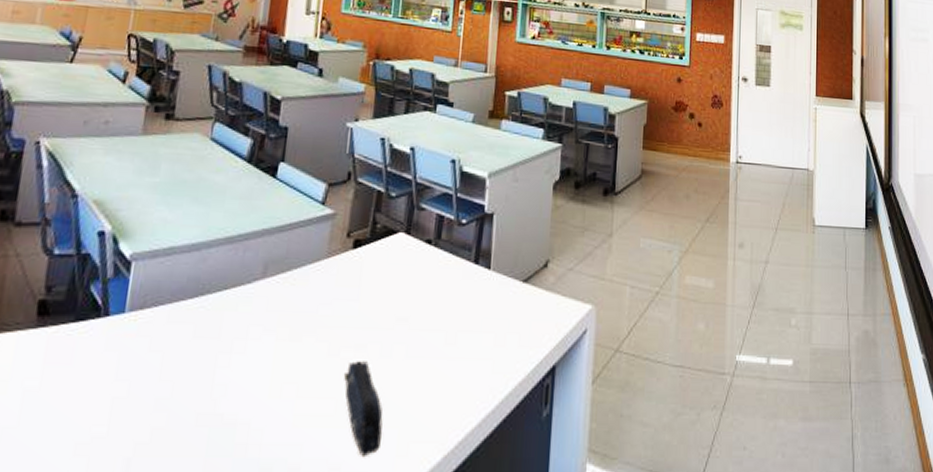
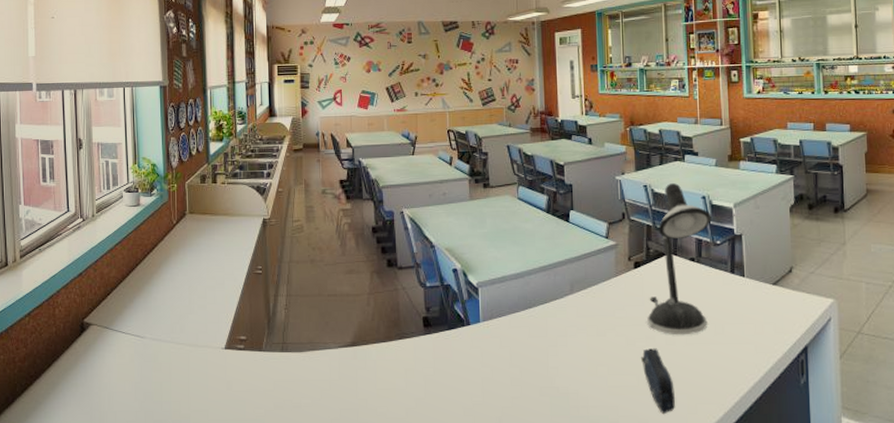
desk lamp: none [360,139,460,345] -> present [647,183,712,336]

